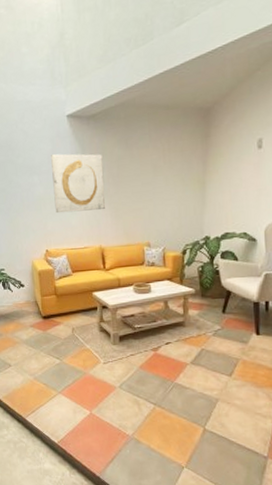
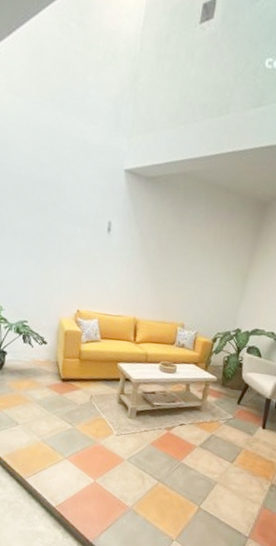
wall art: present [51,153,106,213] -> none [94,209,154,281]

